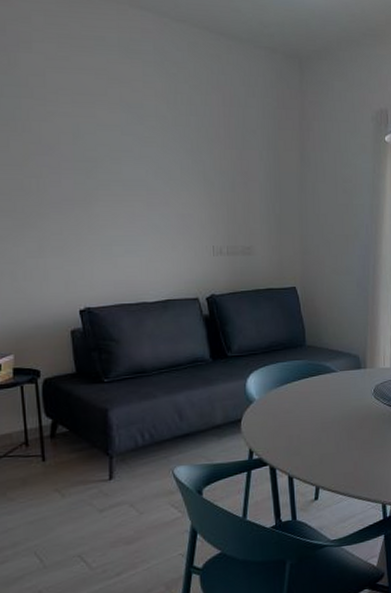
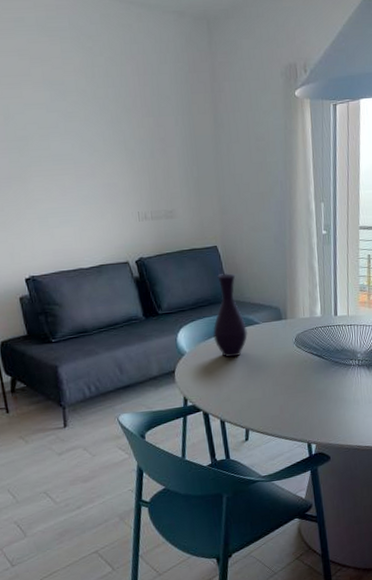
vase: none [286,315,324,408] -> present [213,272,249,358]

